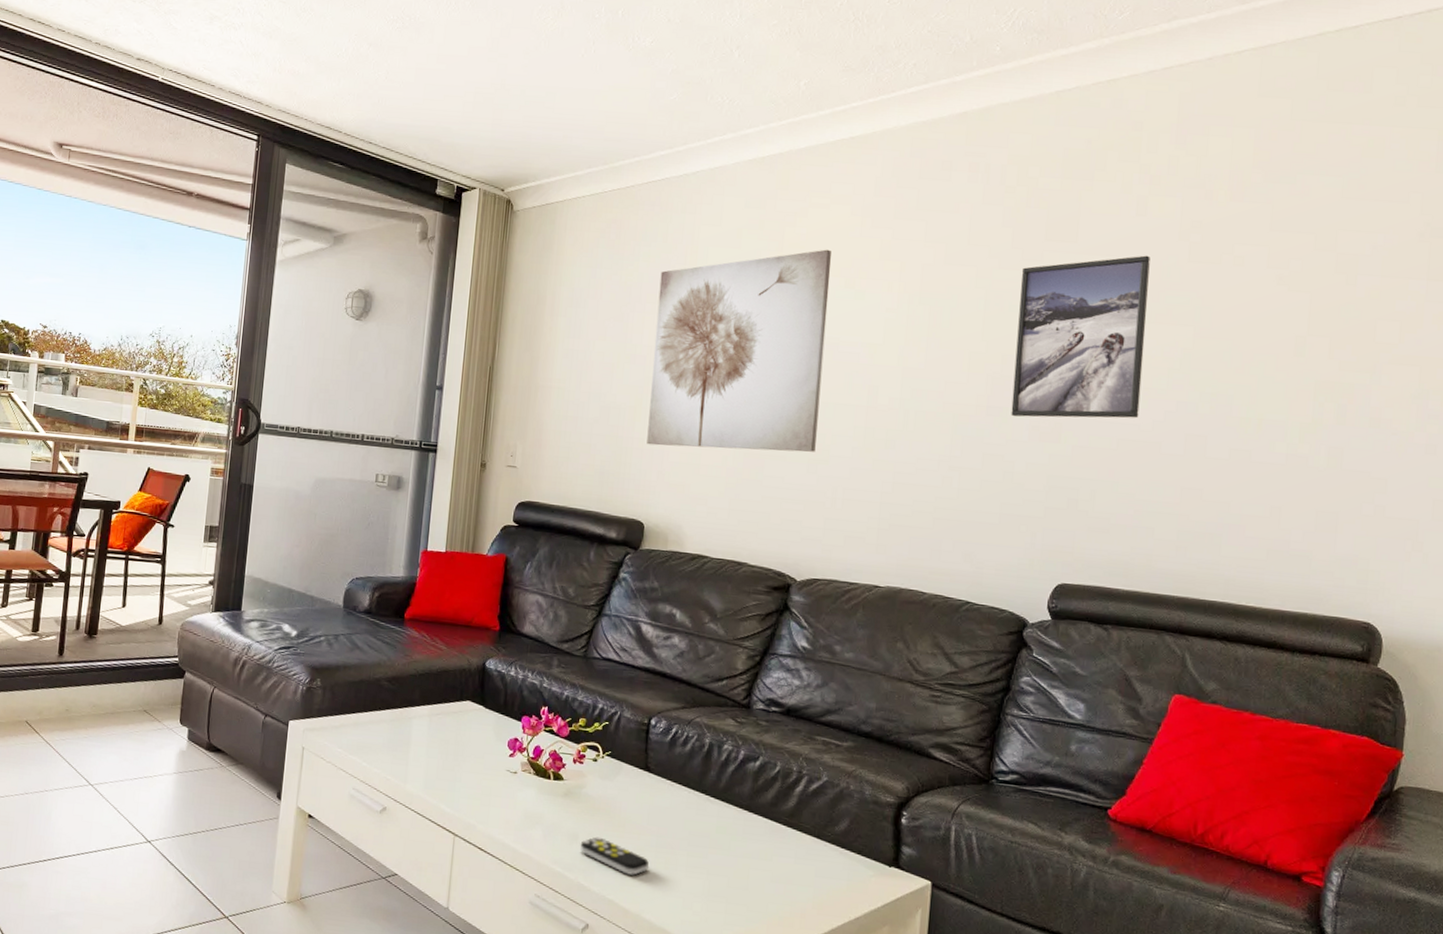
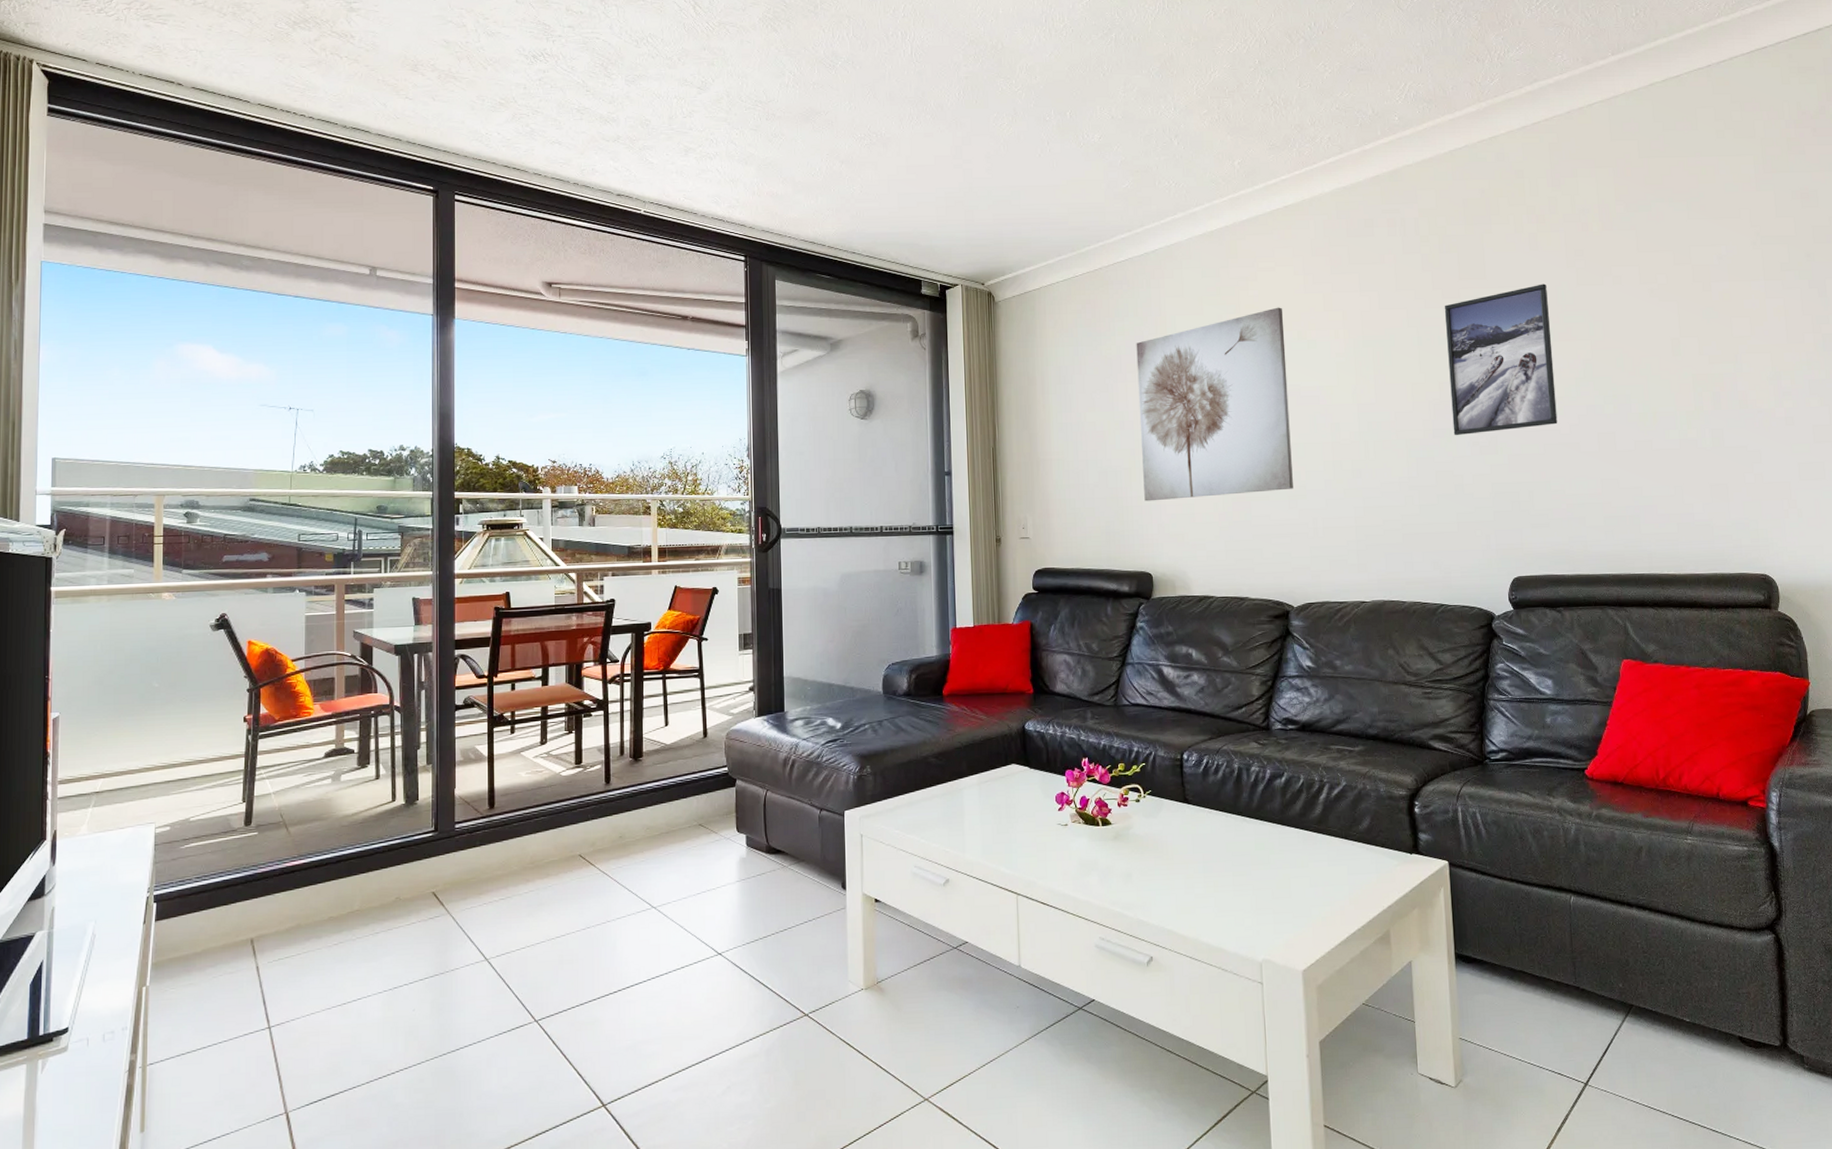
remote control: present [579,837,649,876] -> none [1134,872,1199,904]

